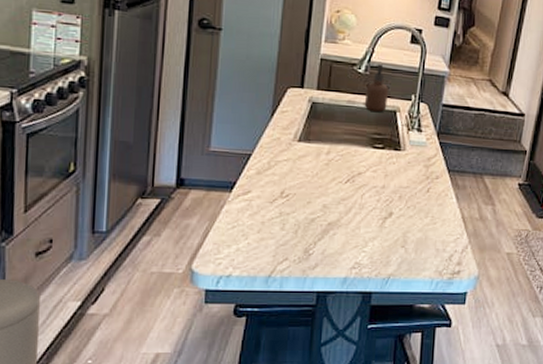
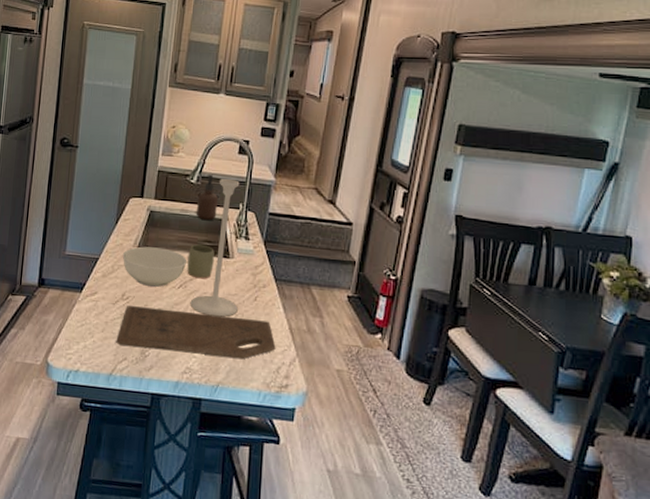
cutting board: none [275,204,449,249] -> present [116,306,276,359]
bowl: none [280,140,354,183] -> present [122,246,187,287]
mug: none [355,137,385,173] -> present [187,244,214,279]
candlestick: none [358,68,412,210] -> present [190,178,240,317]

